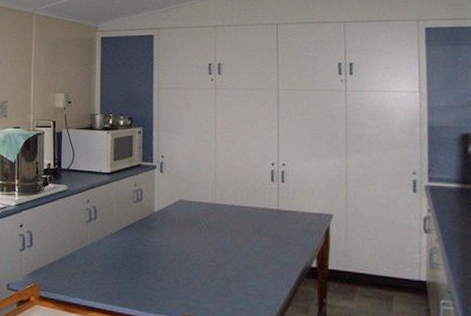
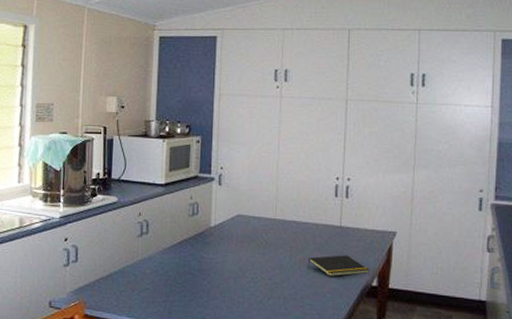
notepad: none [247,237,308,258] -> present [307,255,369,276]

